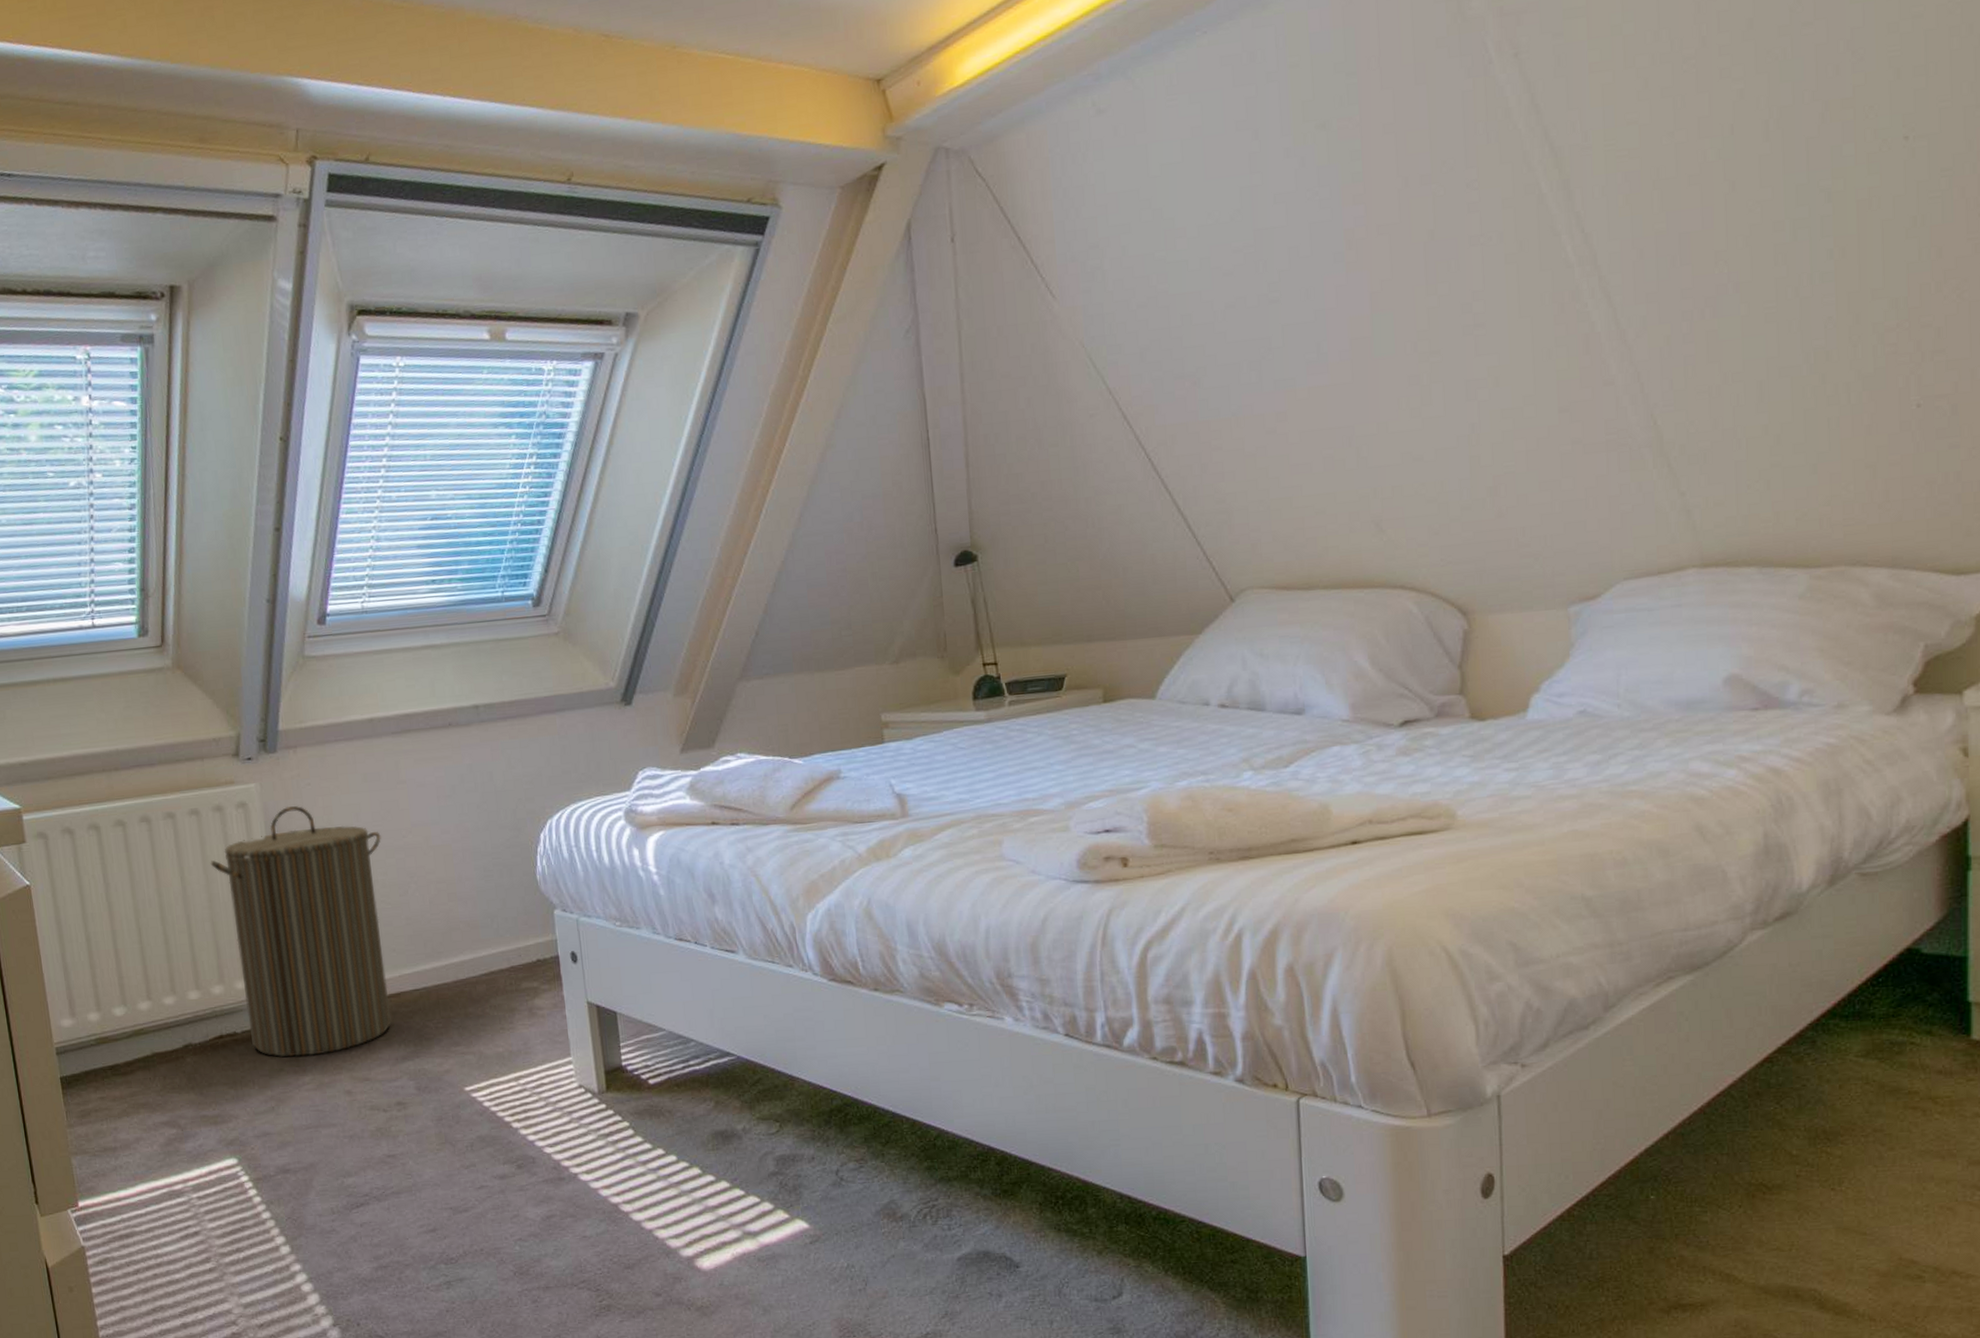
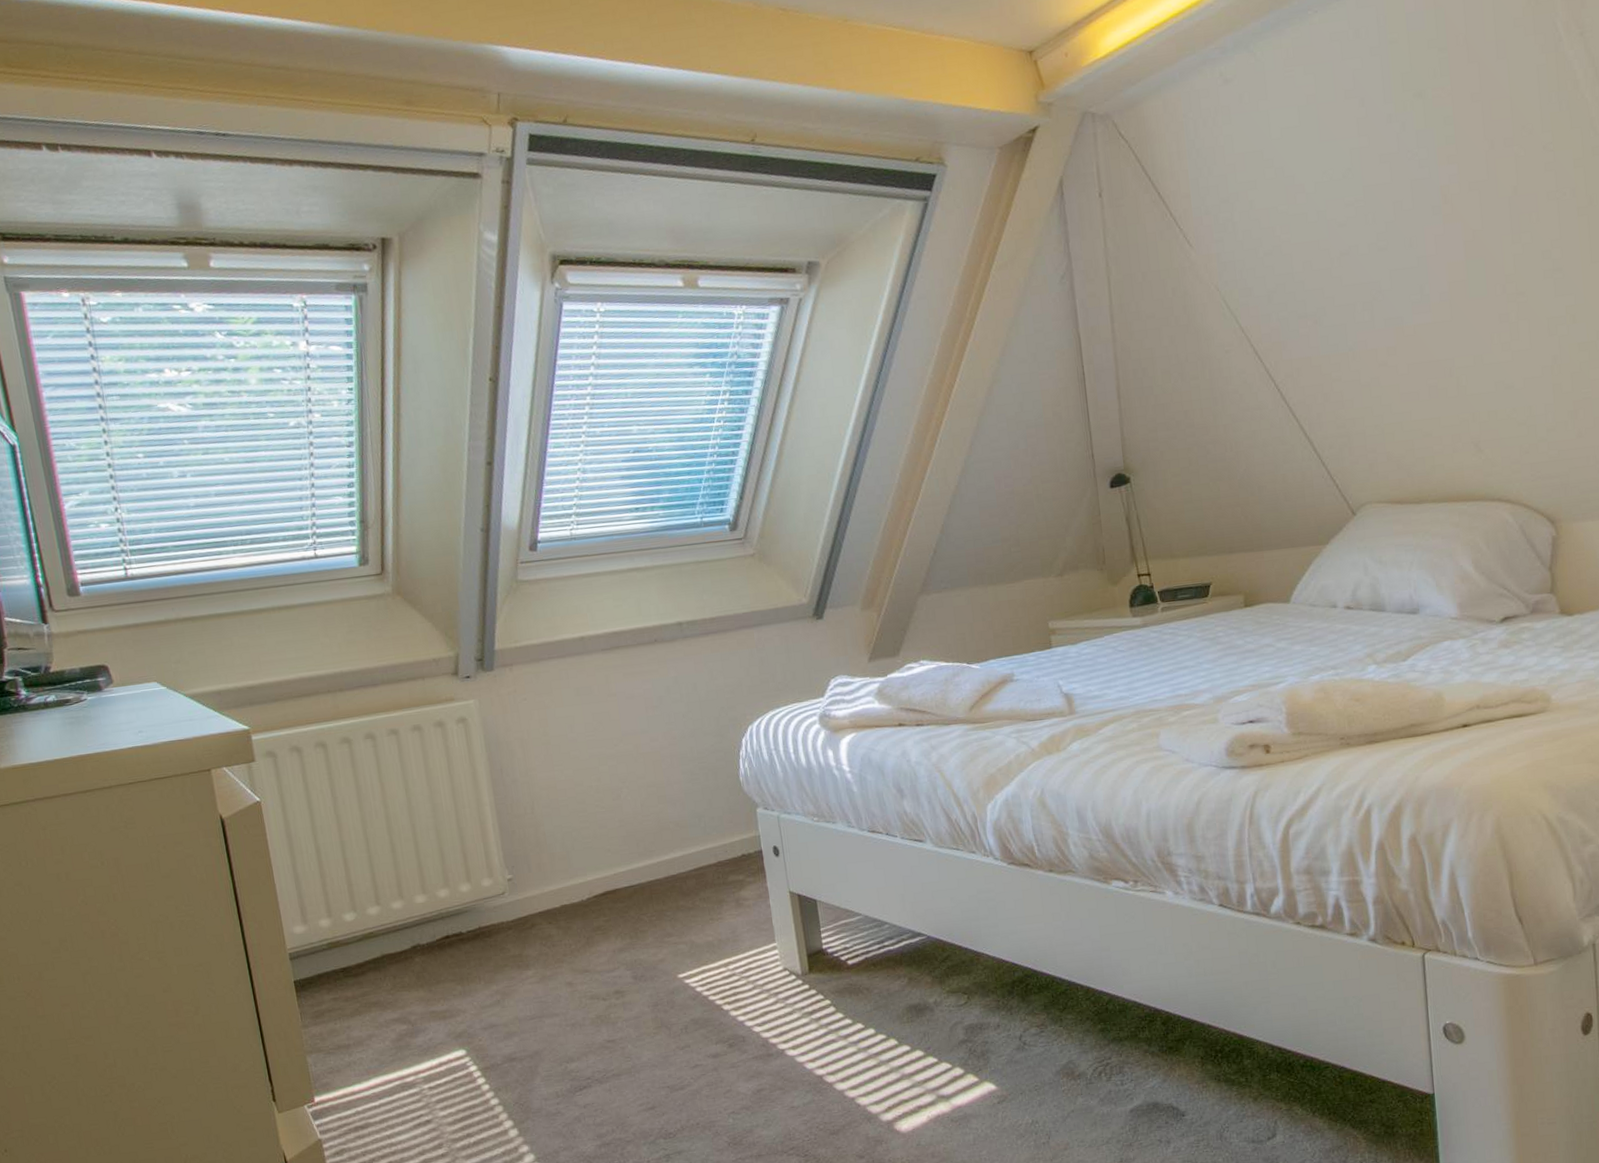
laundry hamper: present [210,806,392,1058] -> none [433,720,608,954]

